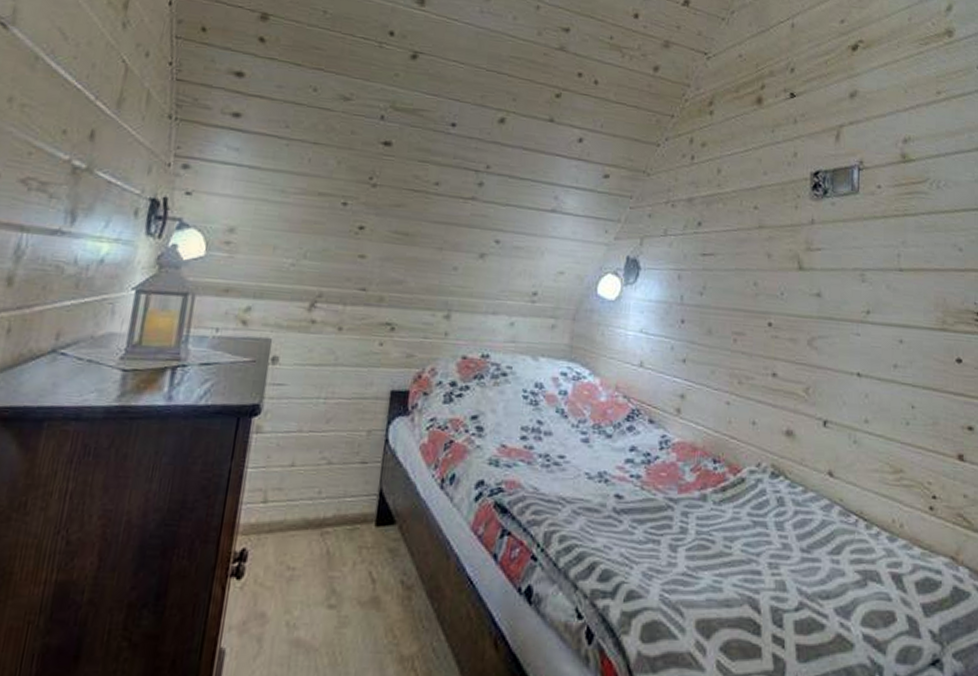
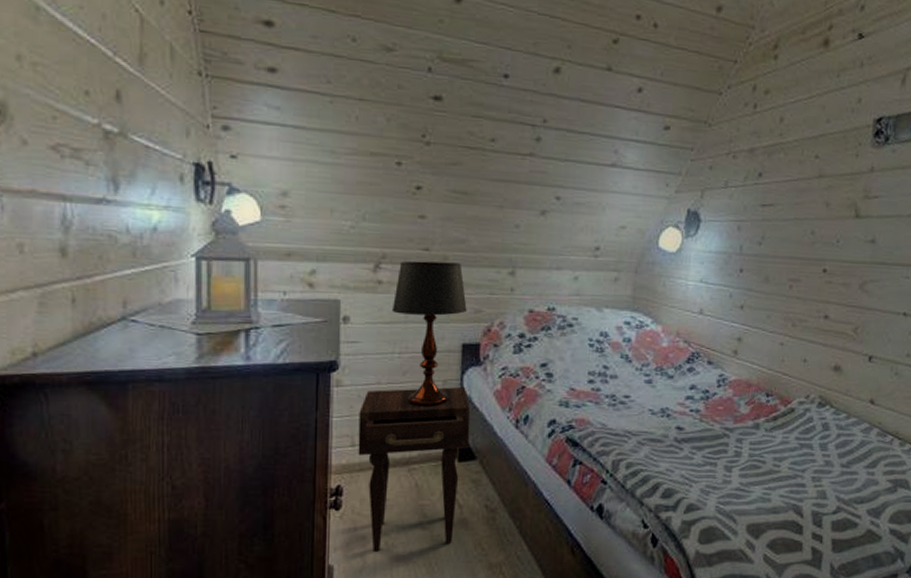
nightstand: none [269,438,394,634] -> present [358,386,471,552]
table lamp: none [322,300,399,461] -> present [391,261,467,408]

